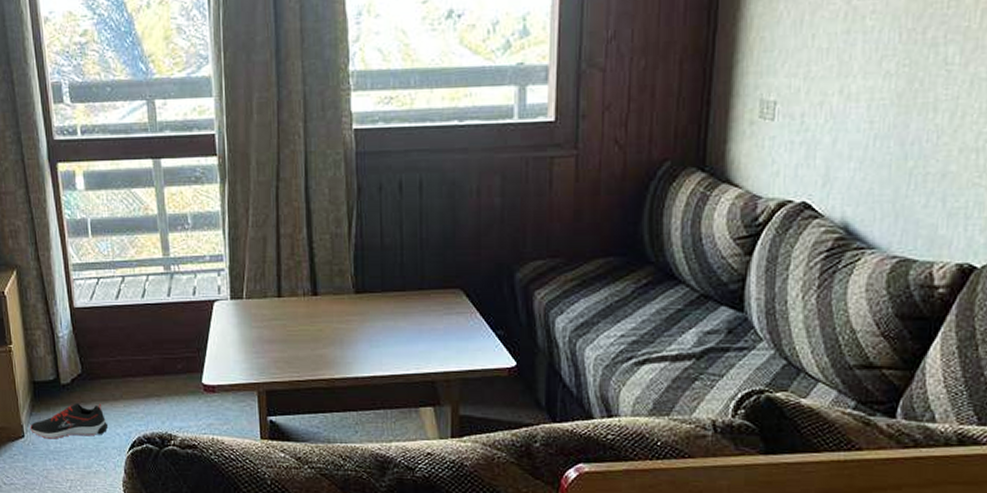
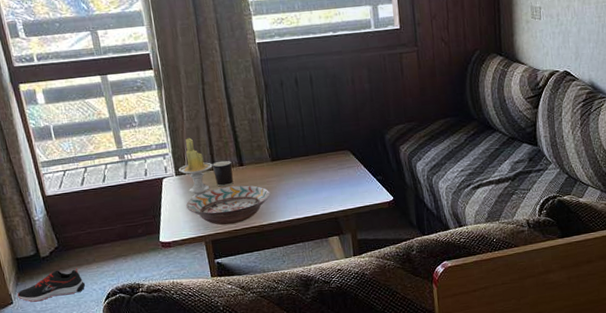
candle: none [235,251,278,334] -> present [178,138,213,200]
decorative bowl: none [238,322,349,373] -> present [185,185,271,225]
mug: none [277,285,304,322] -> present [211,160,234,188]

